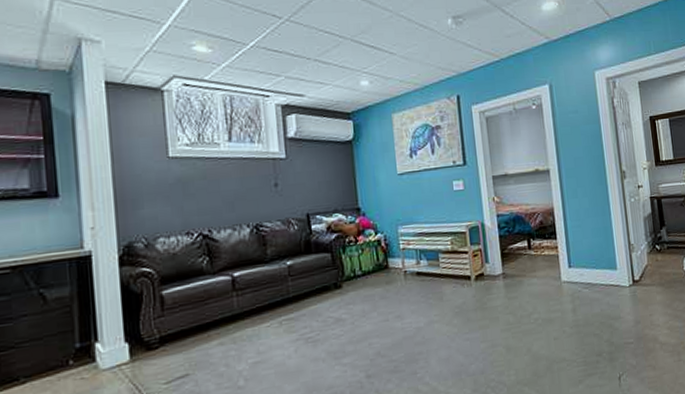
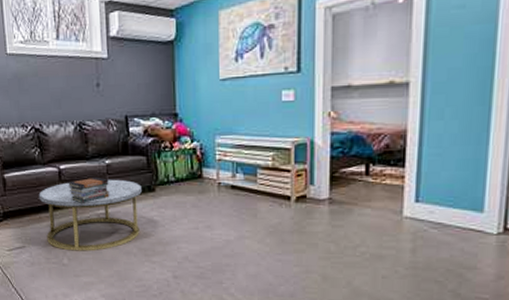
coffee table: none [207,280,328,370] -> present [38,179,142,251]
book stack: none [243,280,293,312] -> present [68,178,110,203]

